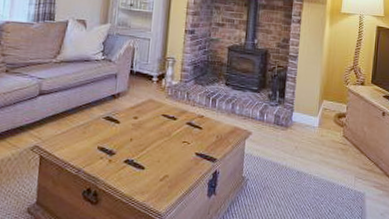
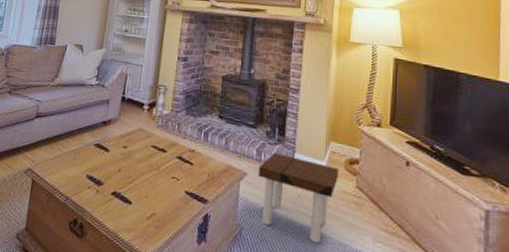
side table: none [261,113,329,184] -> present [258,152,338,243]

